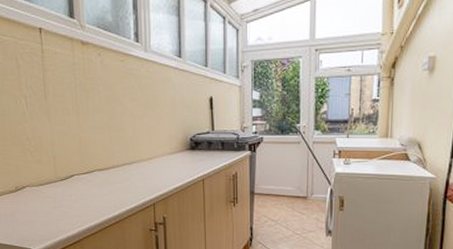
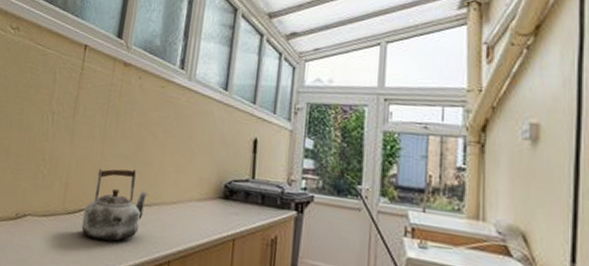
kettle: none [74,137,127,197] -> present [81,168,148,242]

